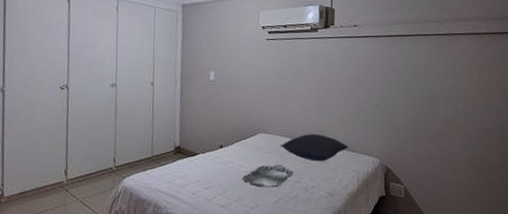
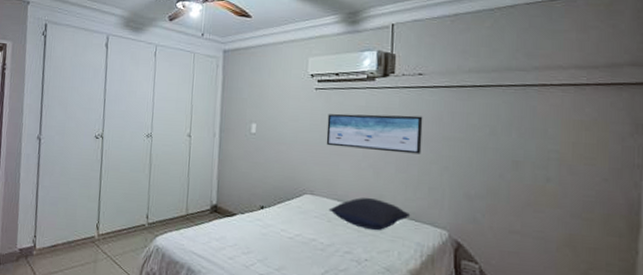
serving tray: present [241,164,294,188] -> none [284,230,344,258]
wall art: none [276,61,358,95] -> present [326,113,423,154]

